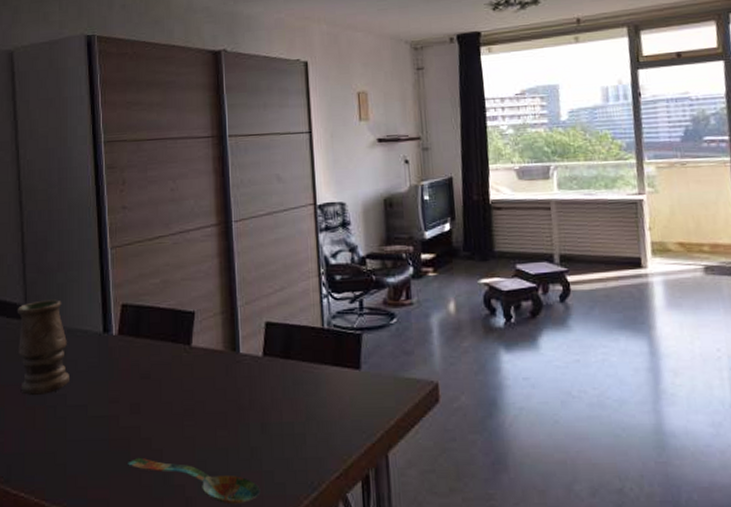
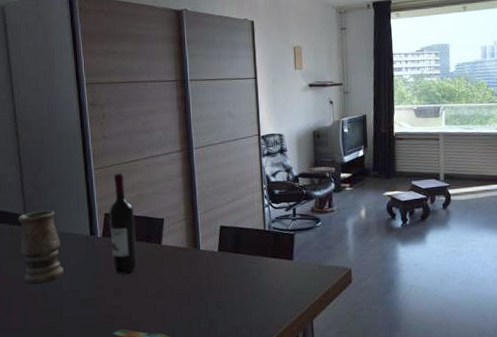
wine bottle: none [126,253,161,385] -> present [108,173,138,275]

